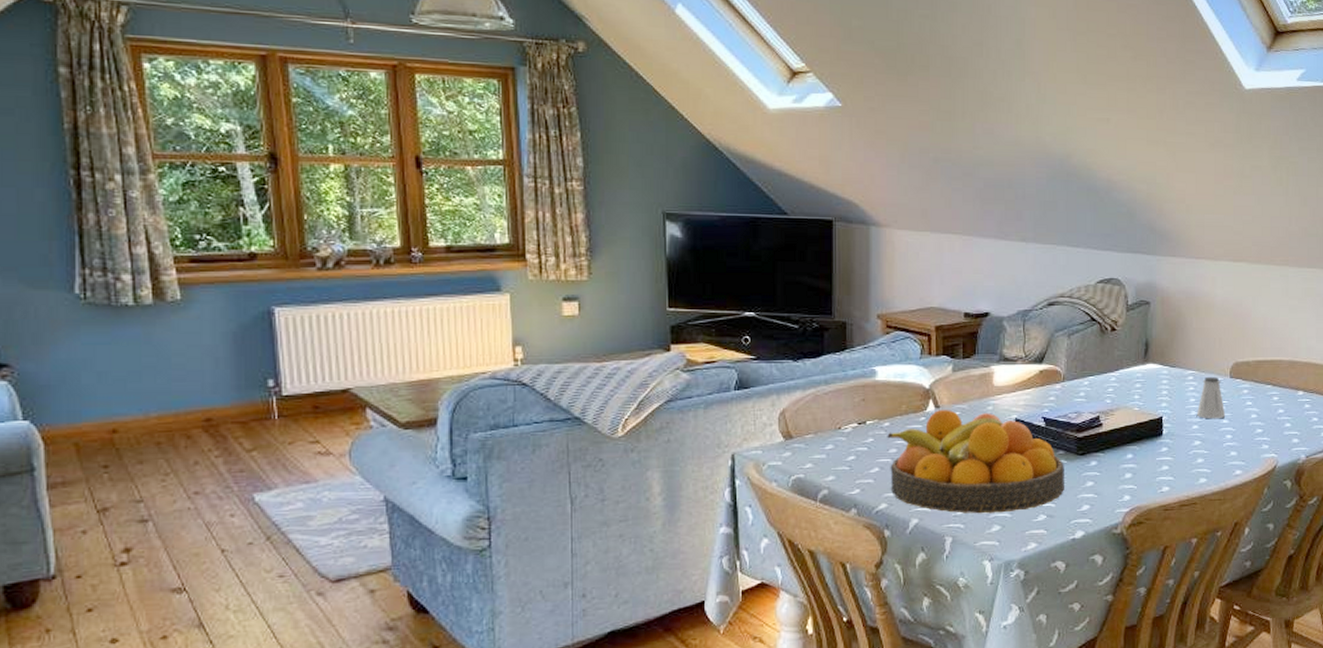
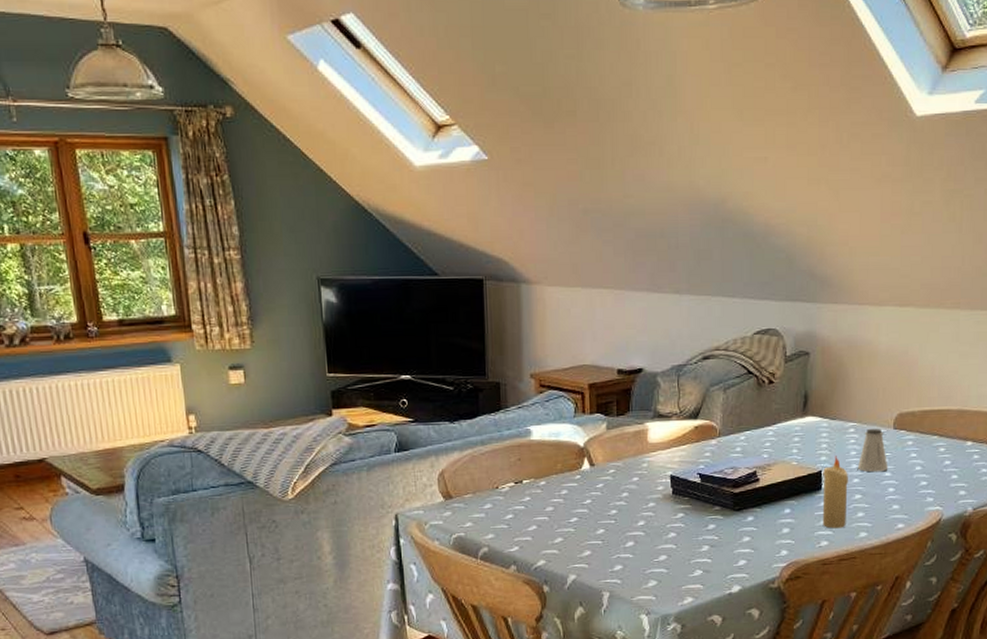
fruit bowl: present [887,409,1064,514] -> none [543,467,720,570]
candle: none [1164,402,1188,474] -> present [822,456,848,529]

